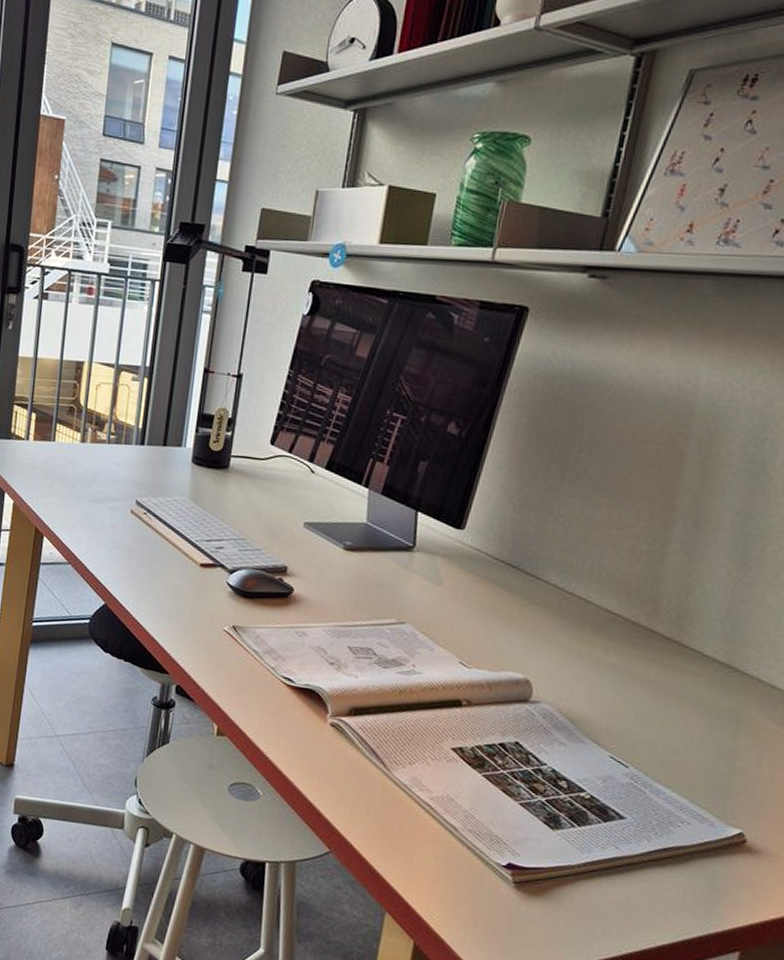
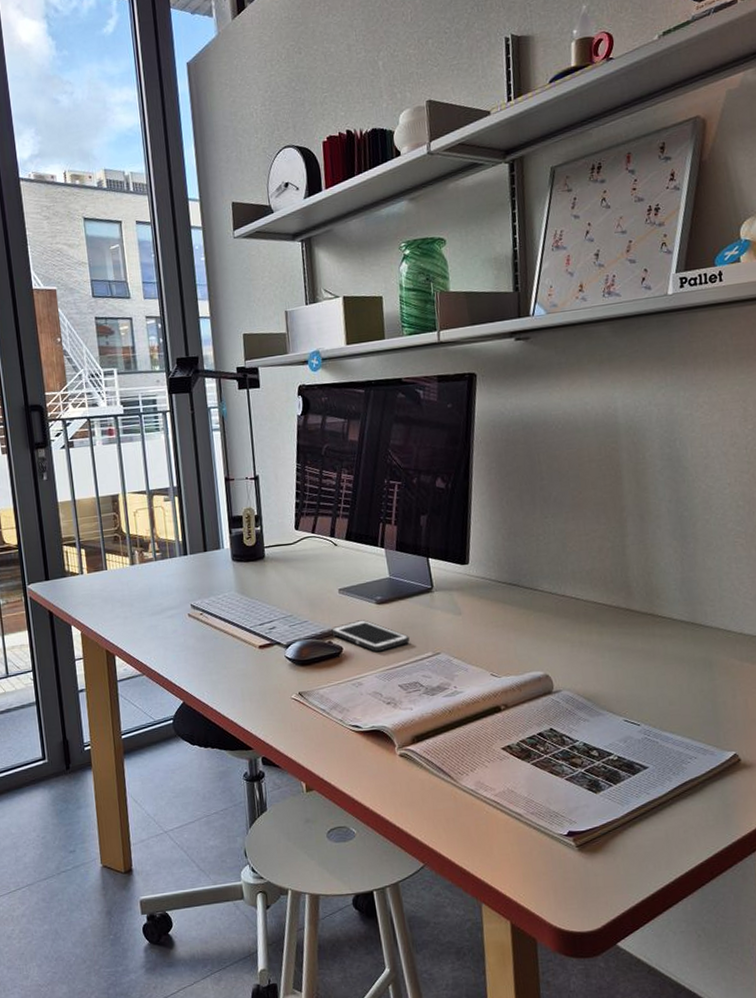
cell phone: none [284,562,373,604] -> present [330,620,410,651]

